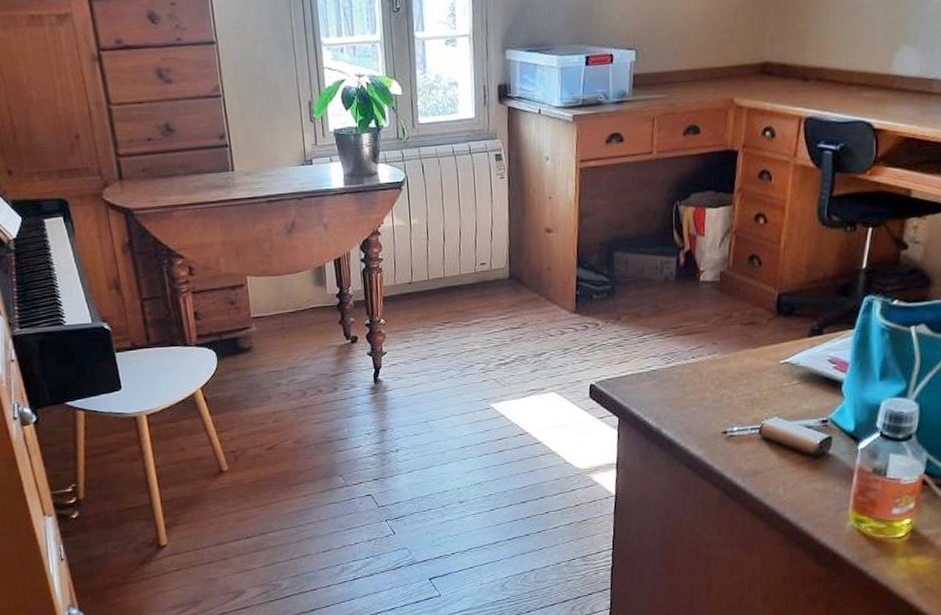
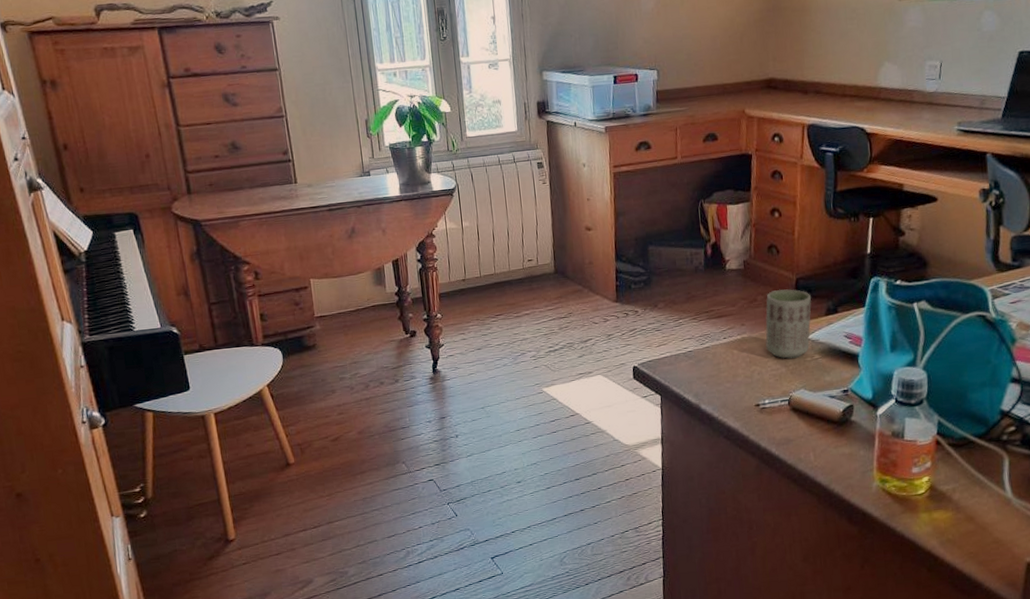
cup: none [739,305,793,383] -> present [765,289,811,359]

